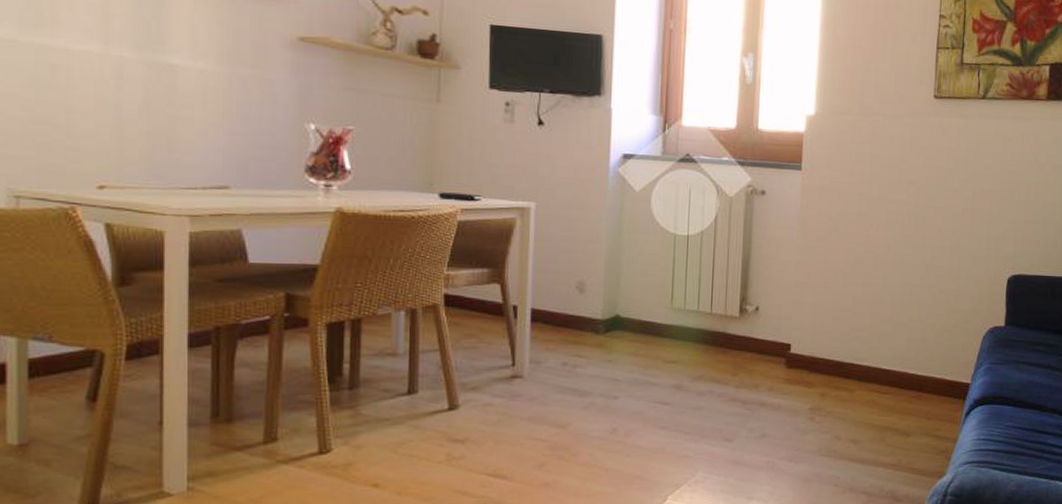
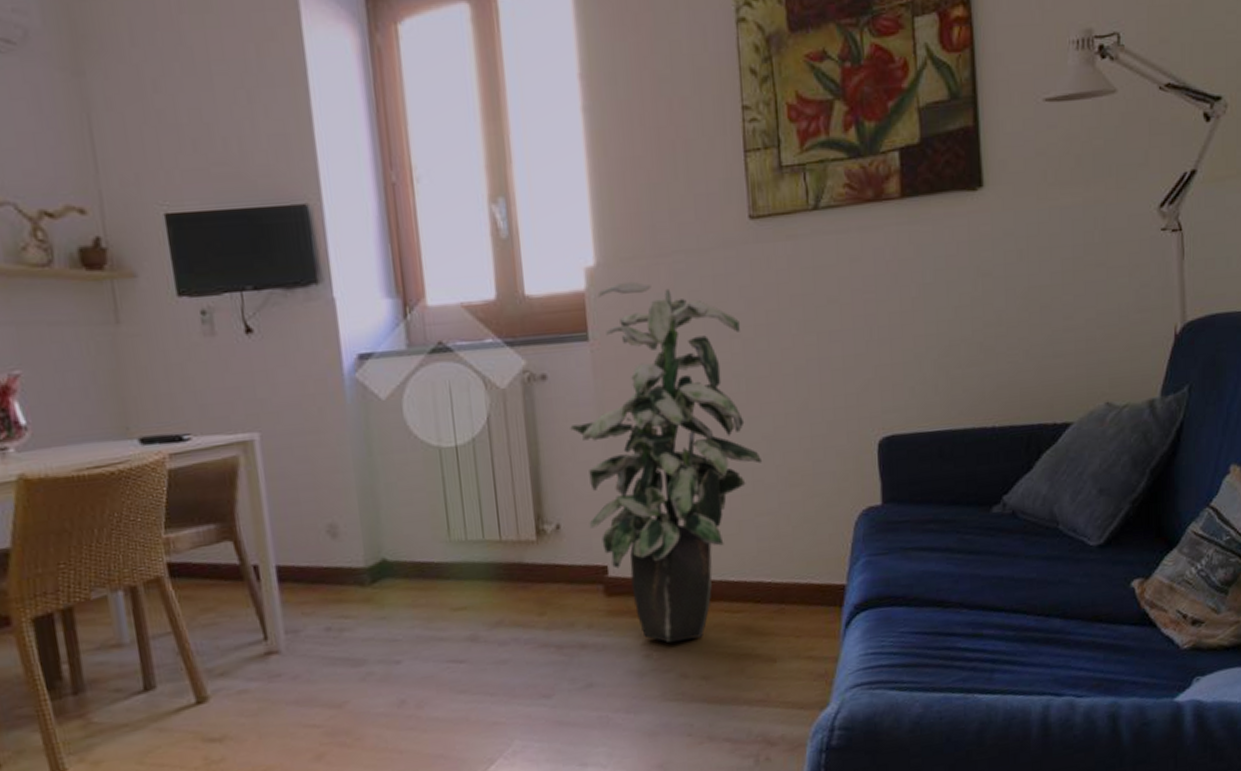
indoor plant: none [778,130,920,411] -> present [570,281,763,643]

